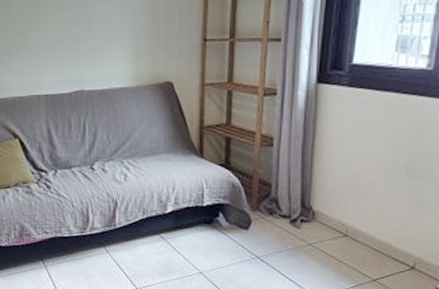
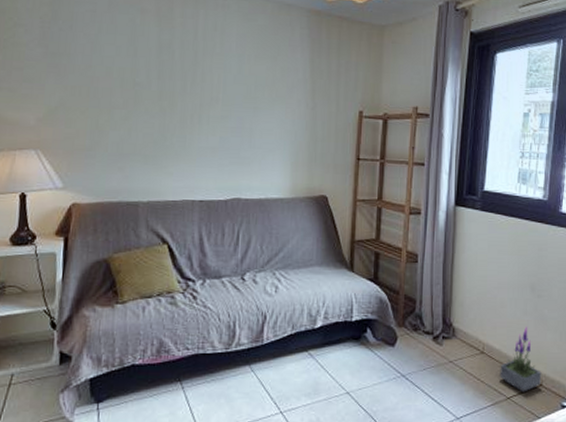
potted plant: none [365,208,415,275] -> present [500,326,542,392]

